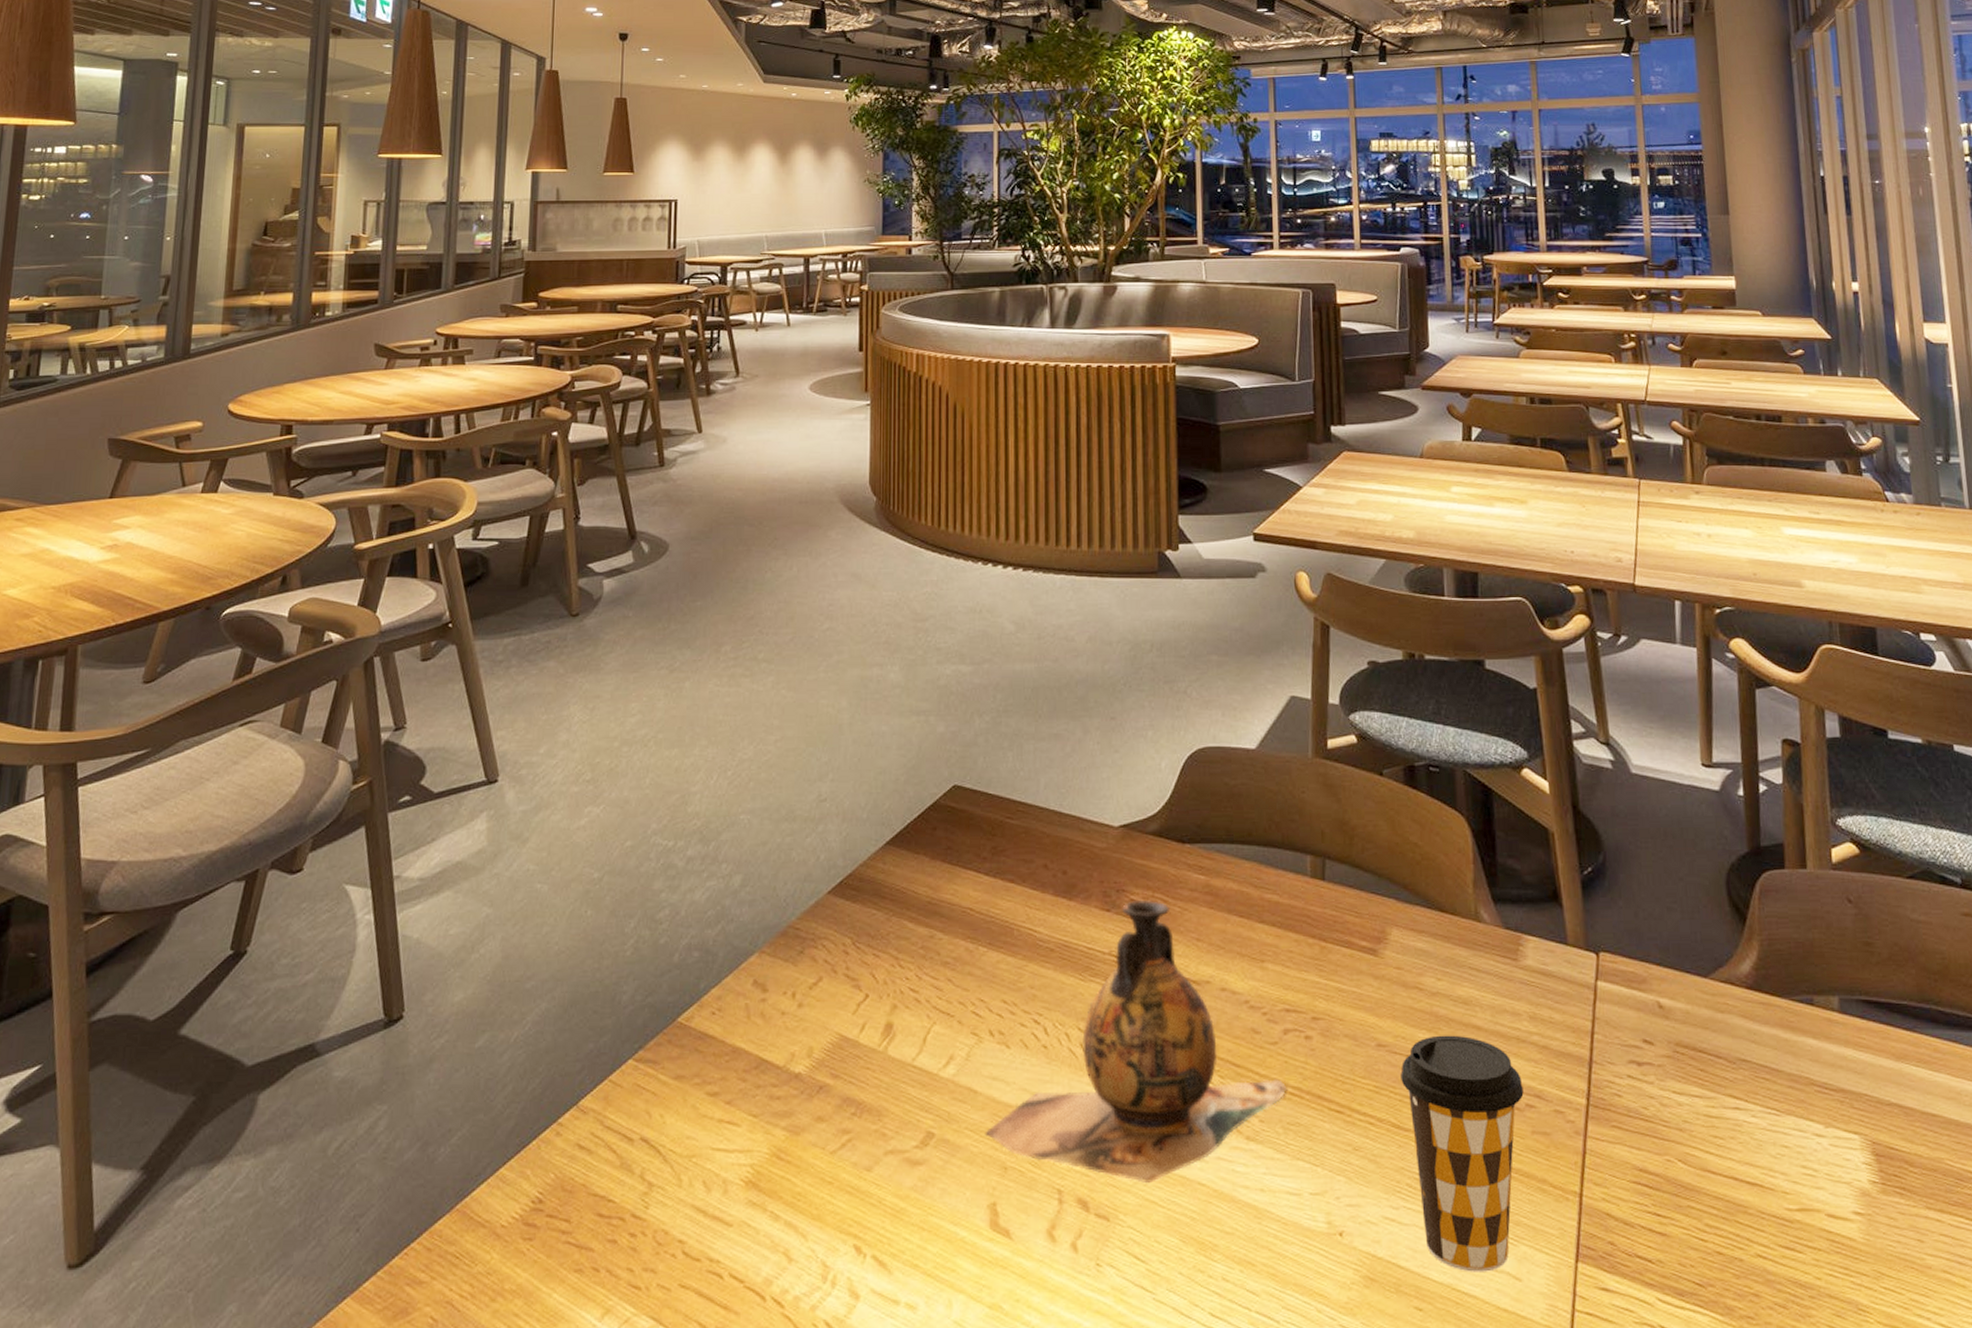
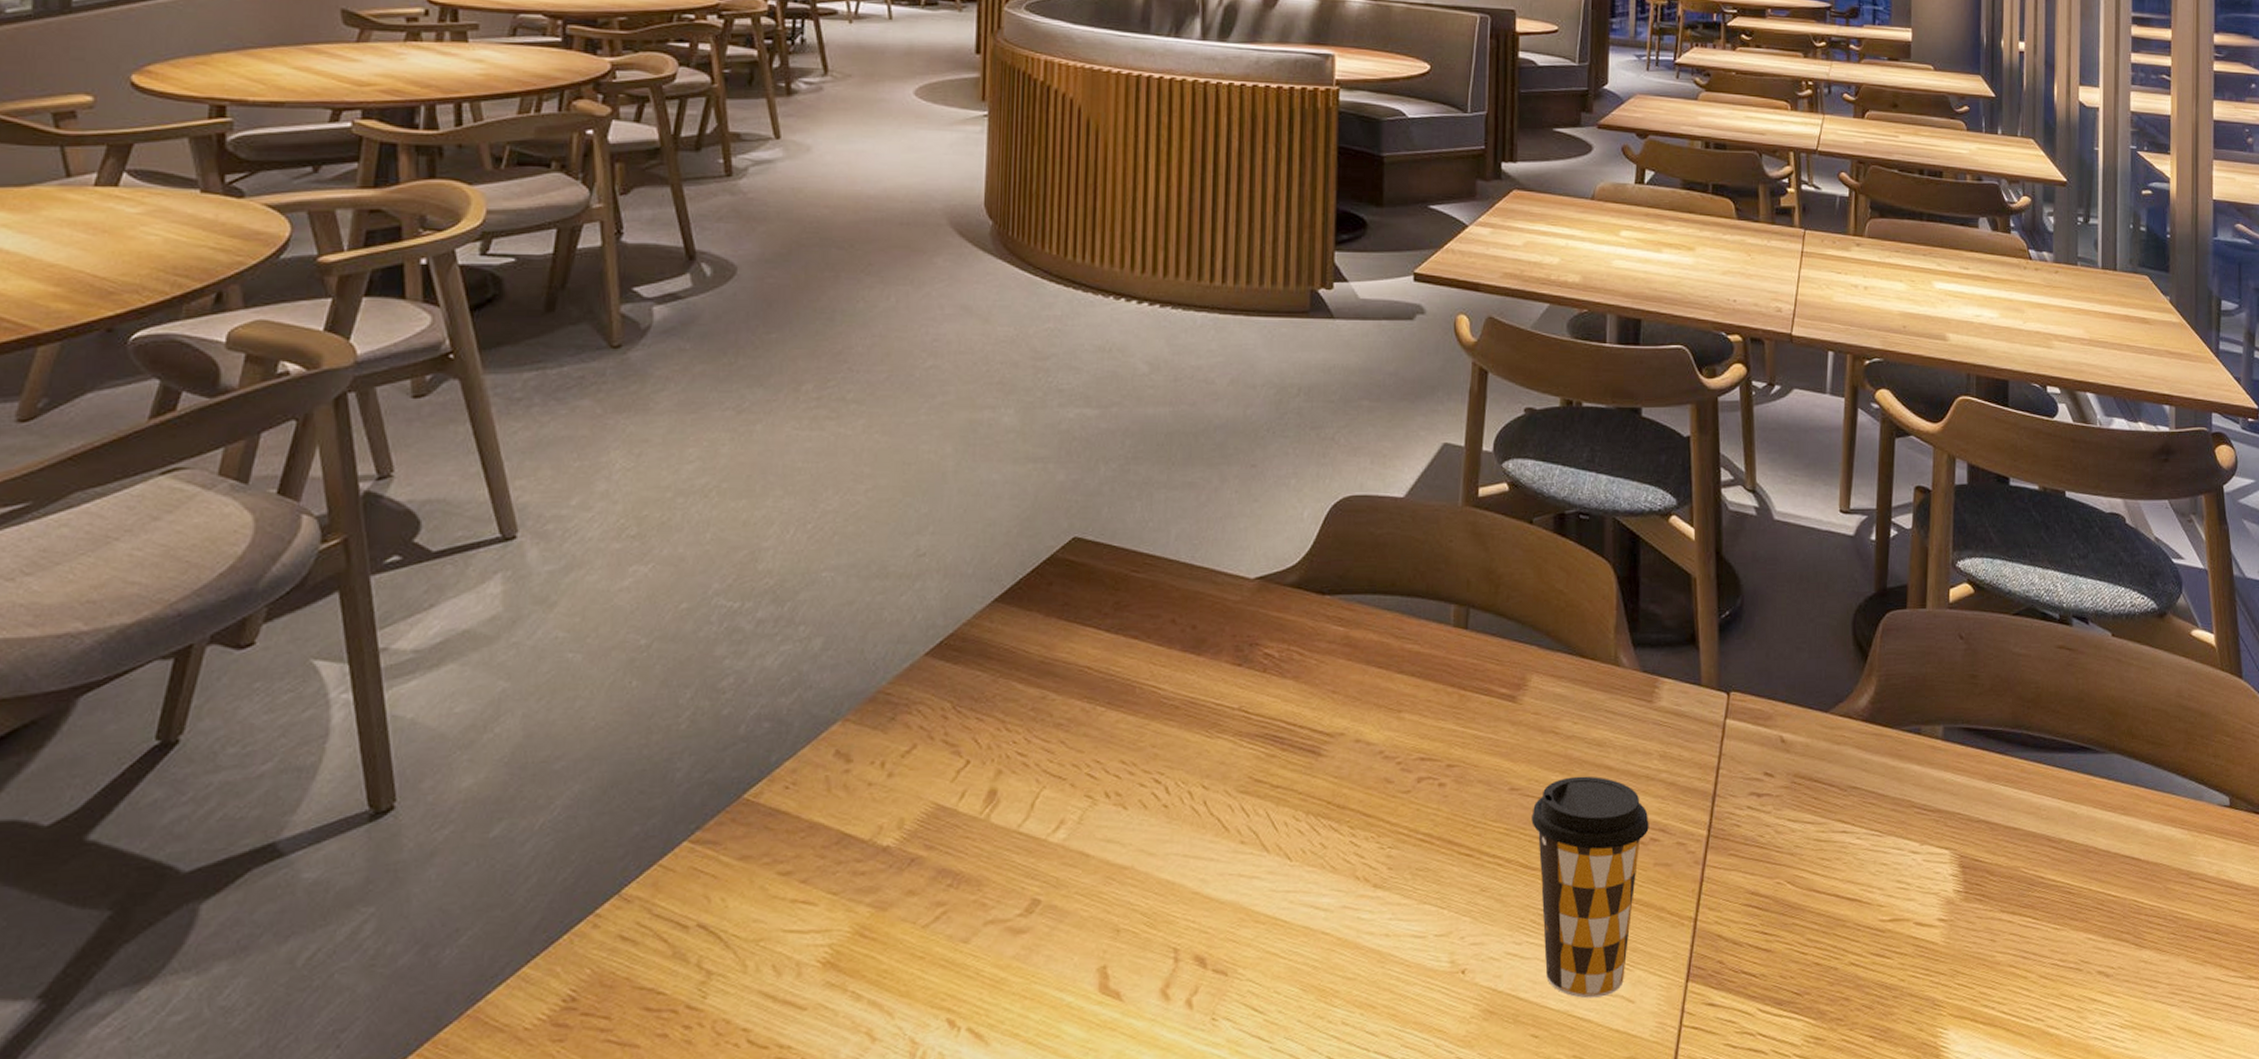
vase: present [985,899,1286,1184] -> none [1096,653,1416,937]

